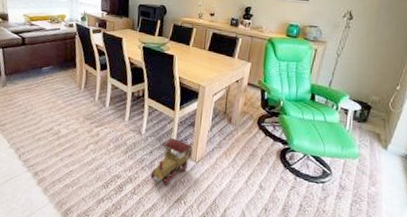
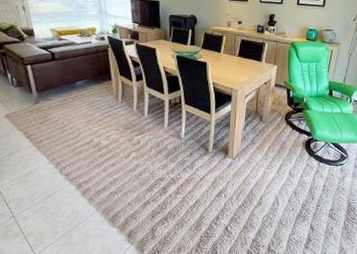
toy train: present [150,137,192,187] -> none [192,139,228,184]

